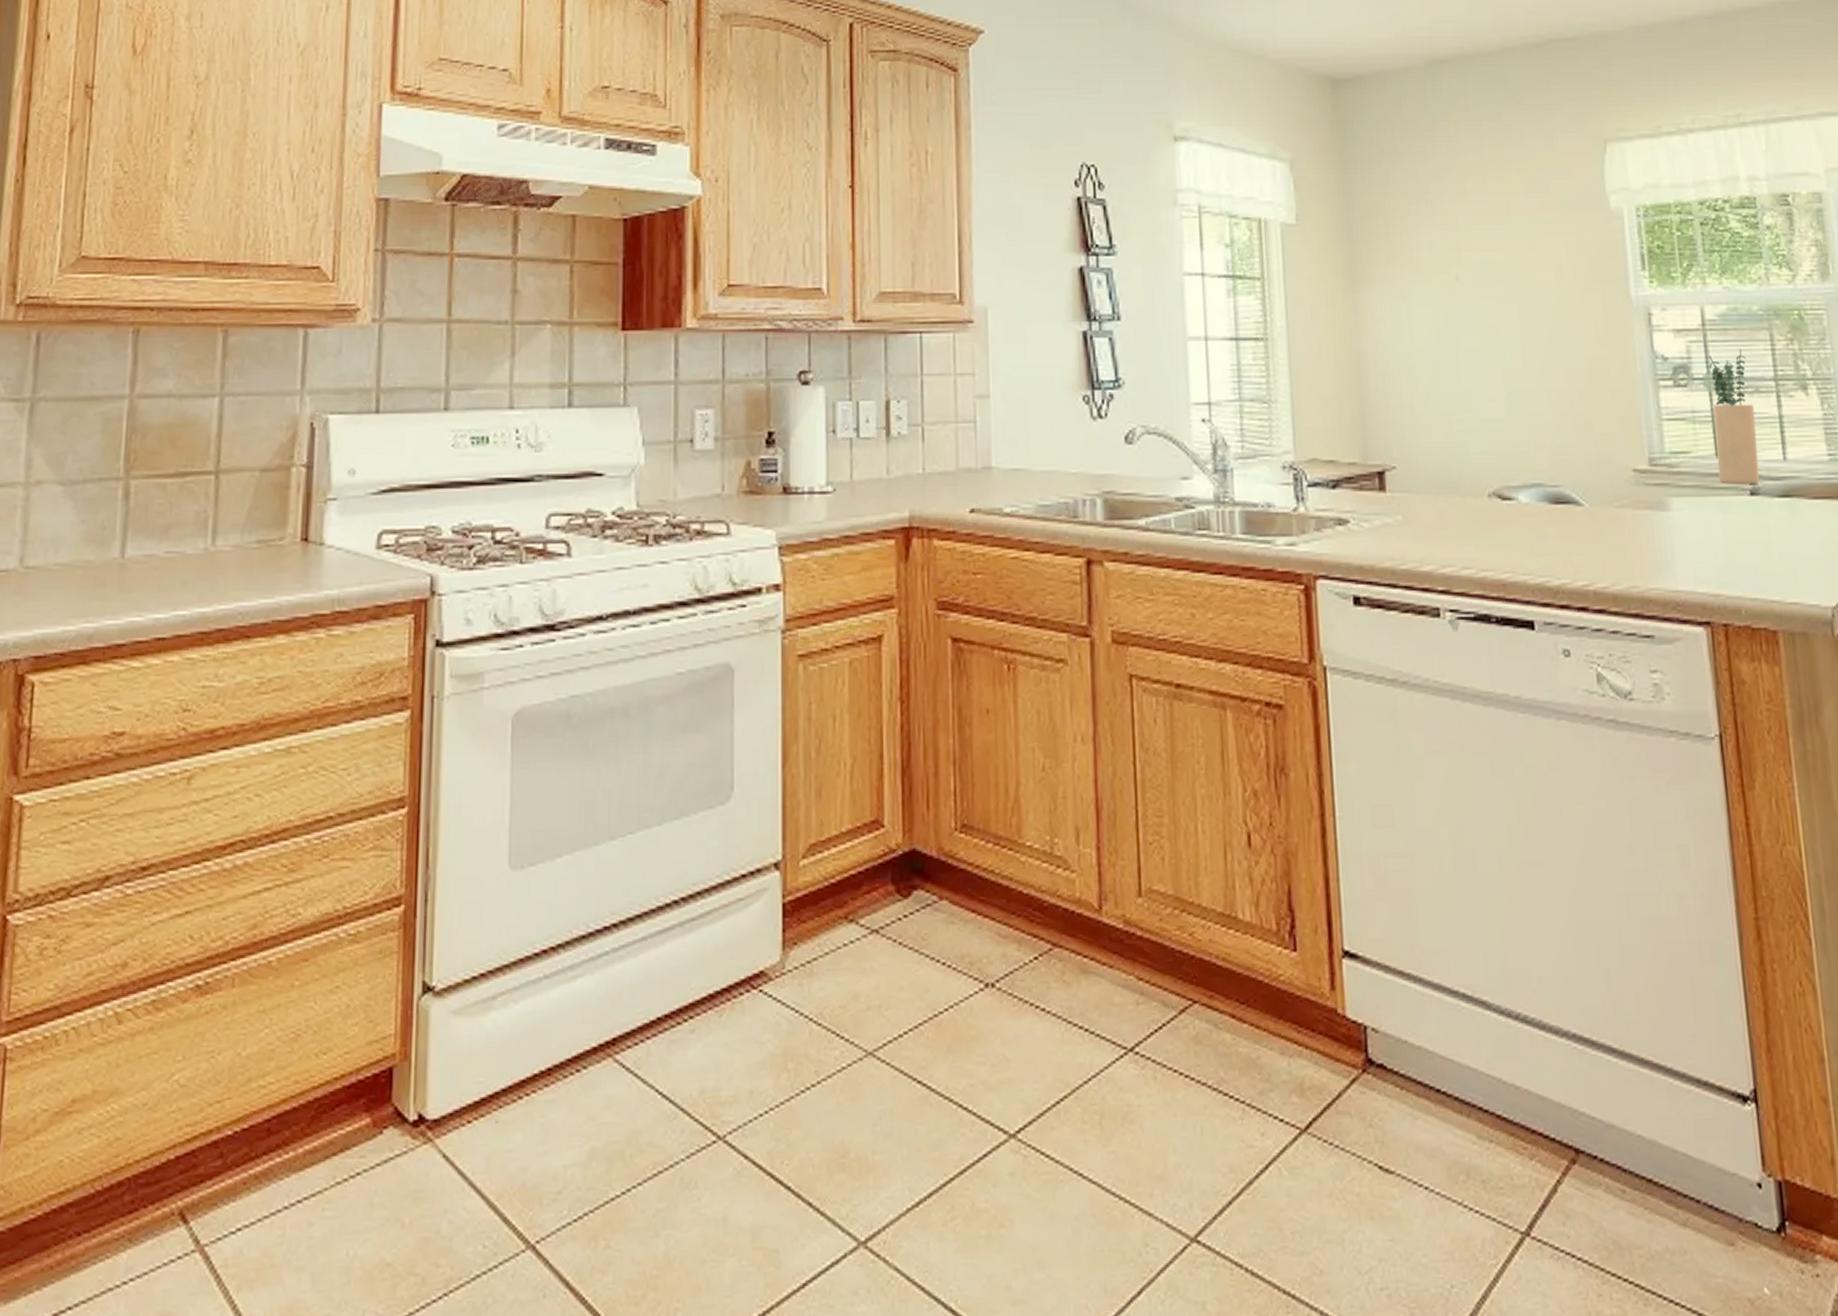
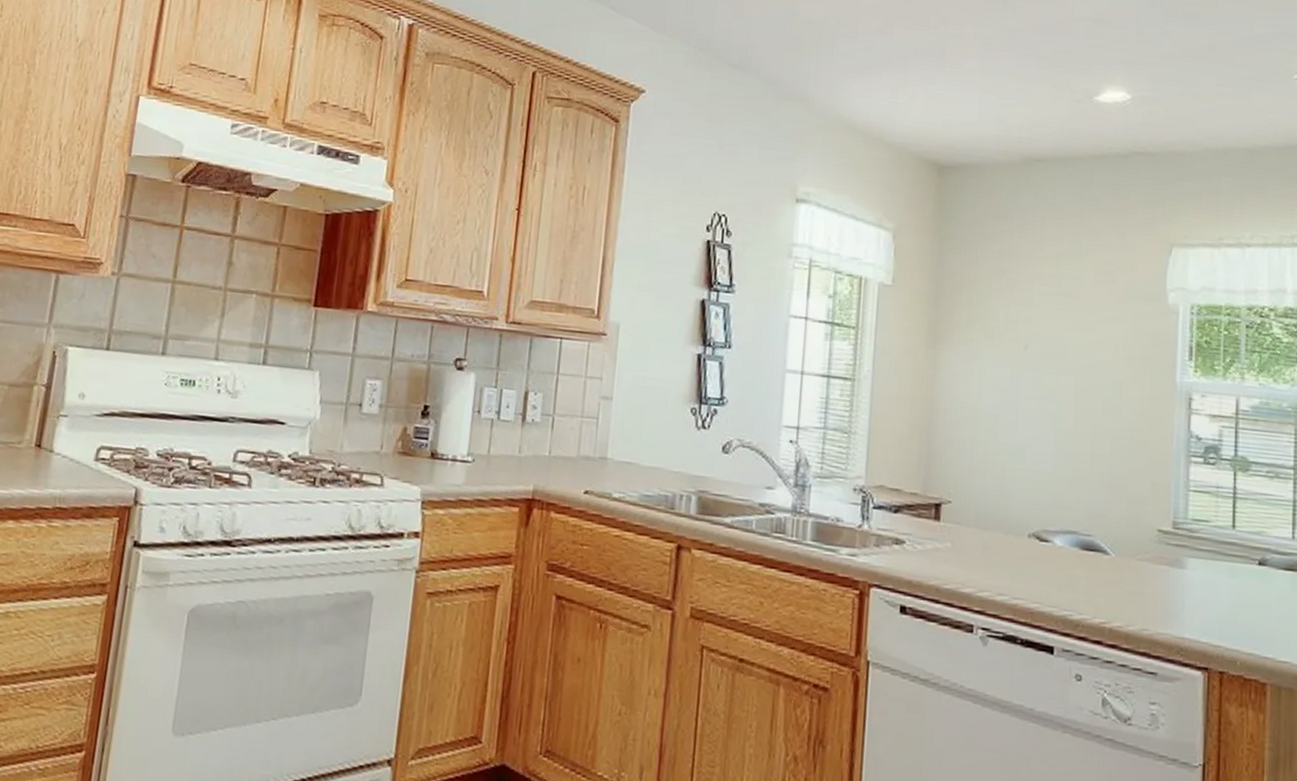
vase: present [1708,349,1760,484] -> none [1233,438,1272,556]

